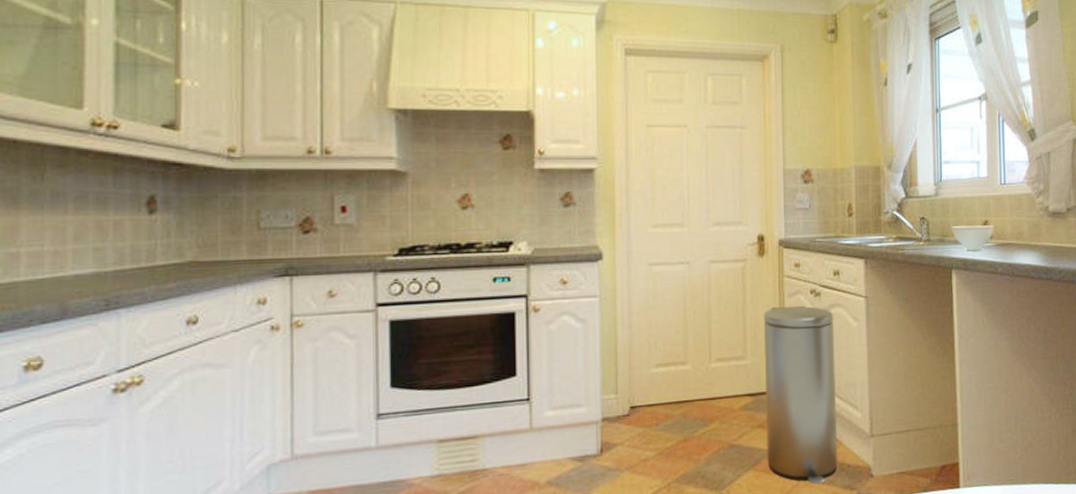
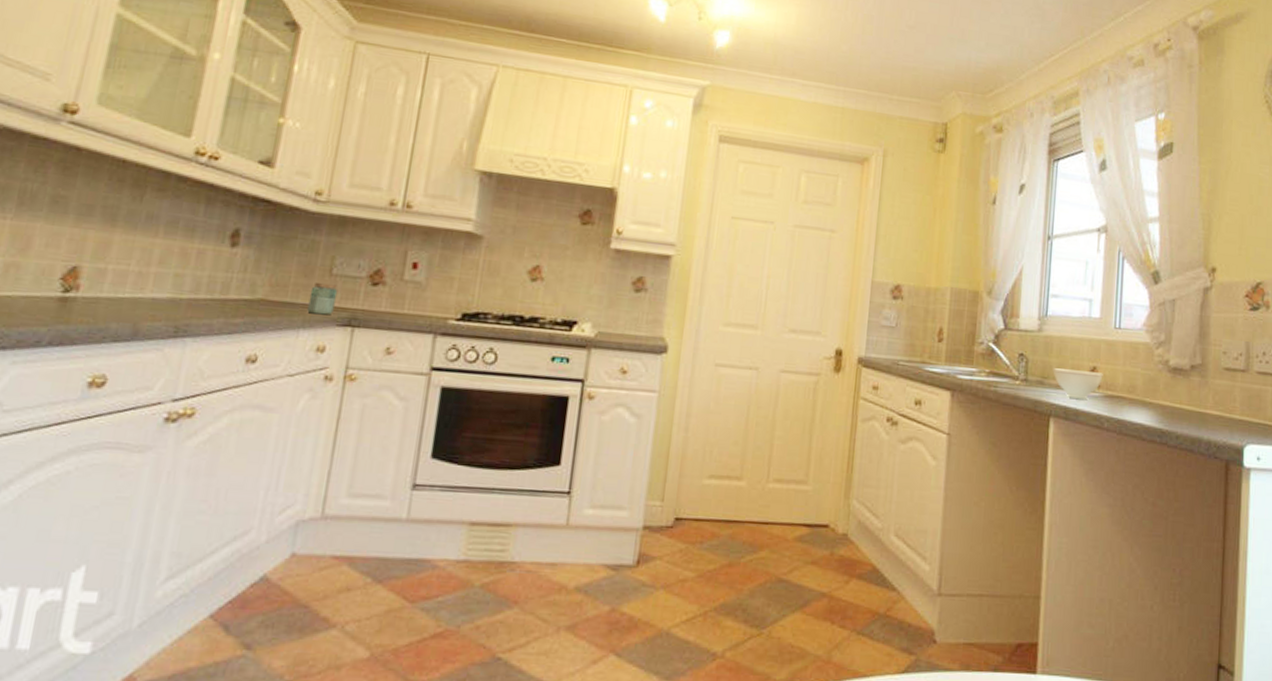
peanut butter: none [241,236,270,269] -> present [307,282,338,316]
pedal bin: present [763,305,838,485] -> none [817,430,911,642]

